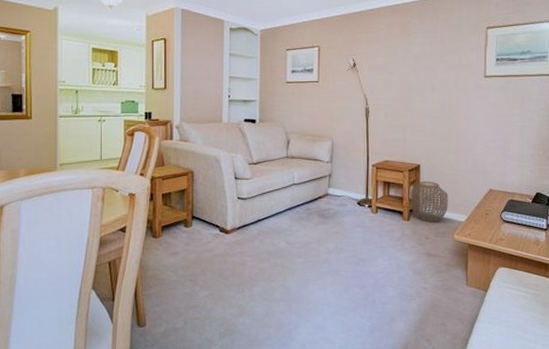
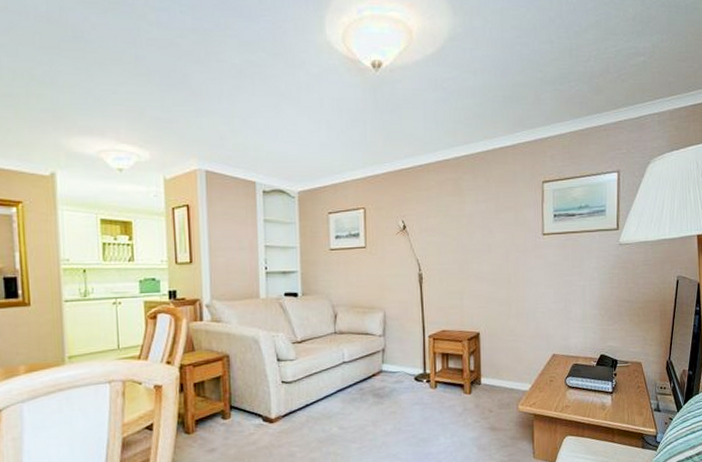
woven basket: present [410,181,448,222] -> none [471,349,511,394]

